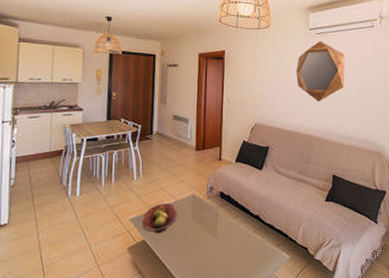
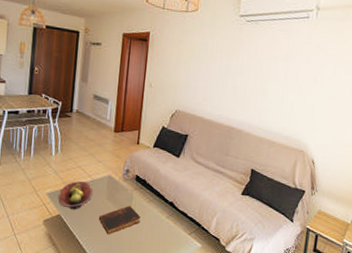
book: none [184,224,227,256] -> present [98,206,141,235]
home mirror: present [295,40,345,103] -> none [221,29,275,94]

